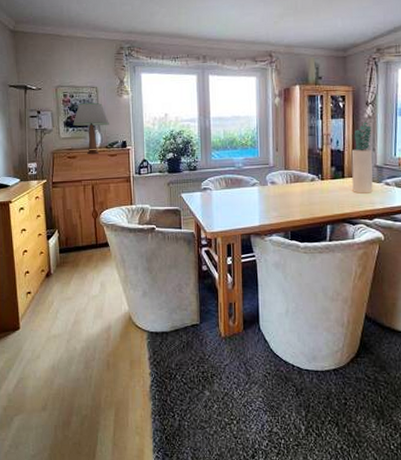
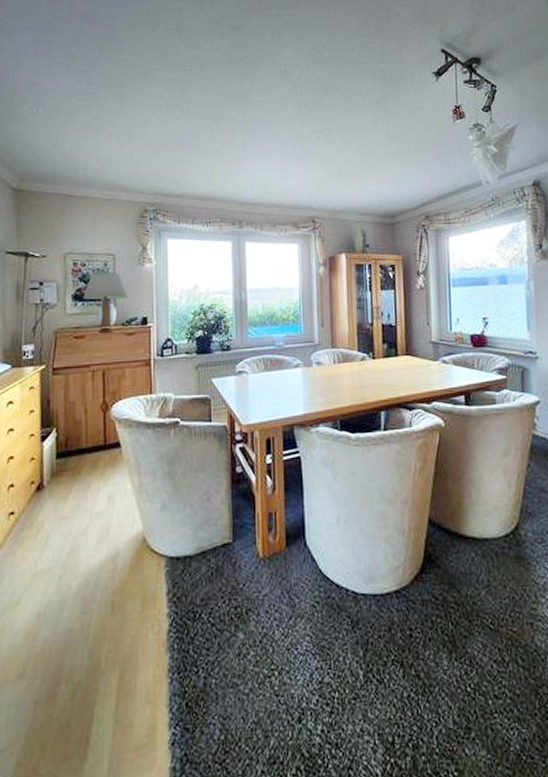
vase: present [351,120,373,195] -> none [404,292,429,375]

